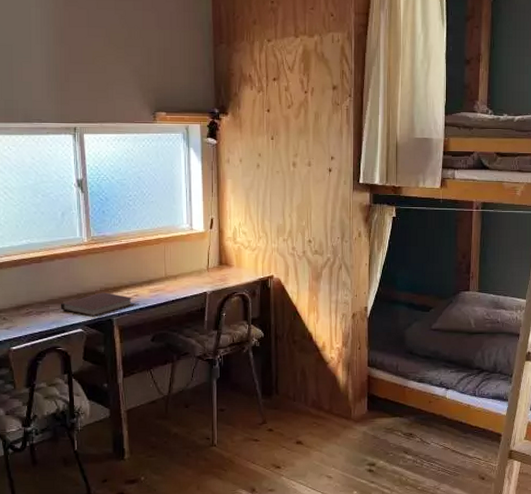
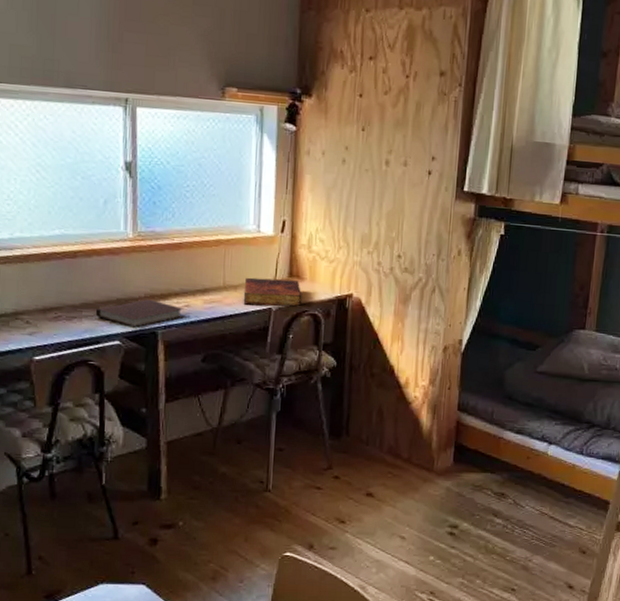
book: none [182,268,231,291] -> present [243,277,302,307]

